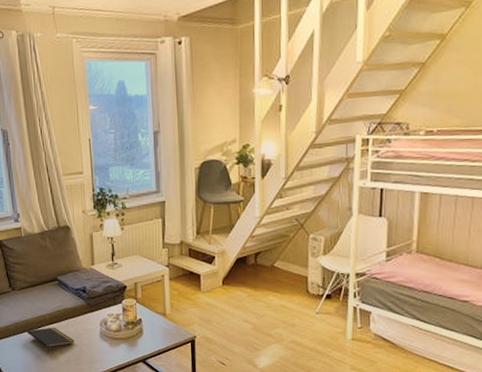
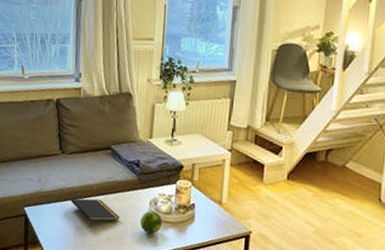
fruit: none [94,331,114,351] -> present [140,210,162,234]

